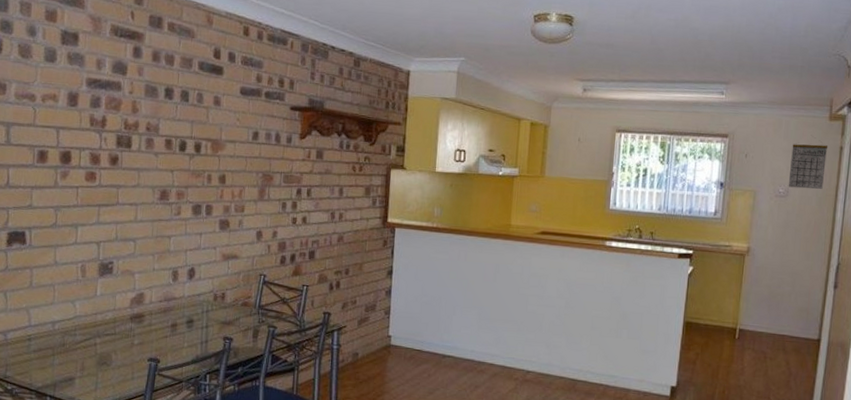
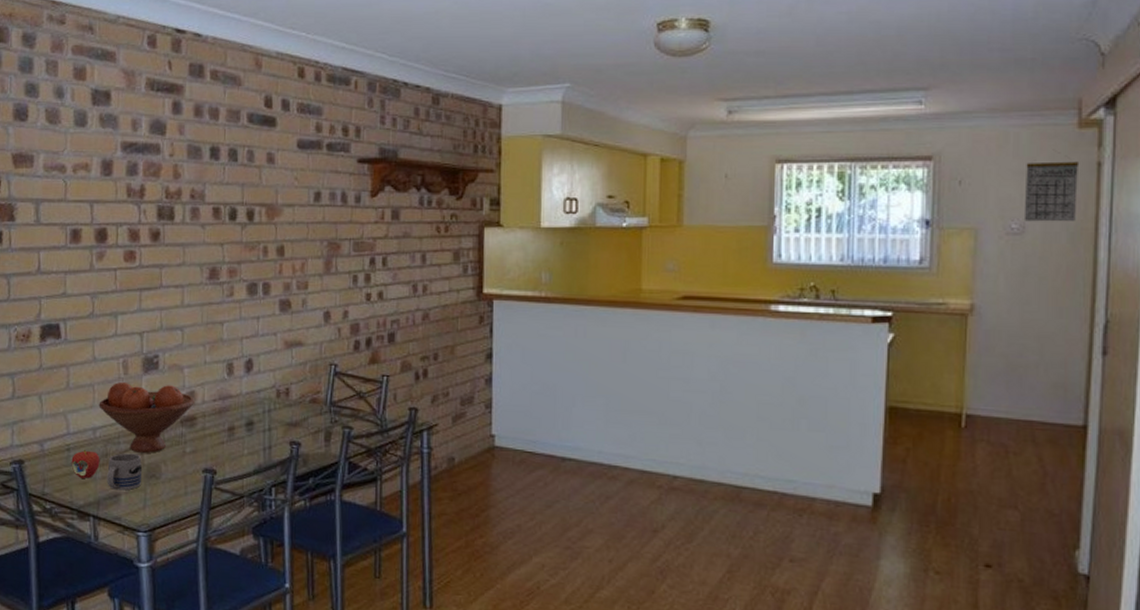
apple: none [31,339,58,365] -> present [71,449,100,480]
fruit bowl: none [58,283,143,344] -> present [98,381,194,453]
mug: none [63,343,96,375] -> present [107,453,143,491]

